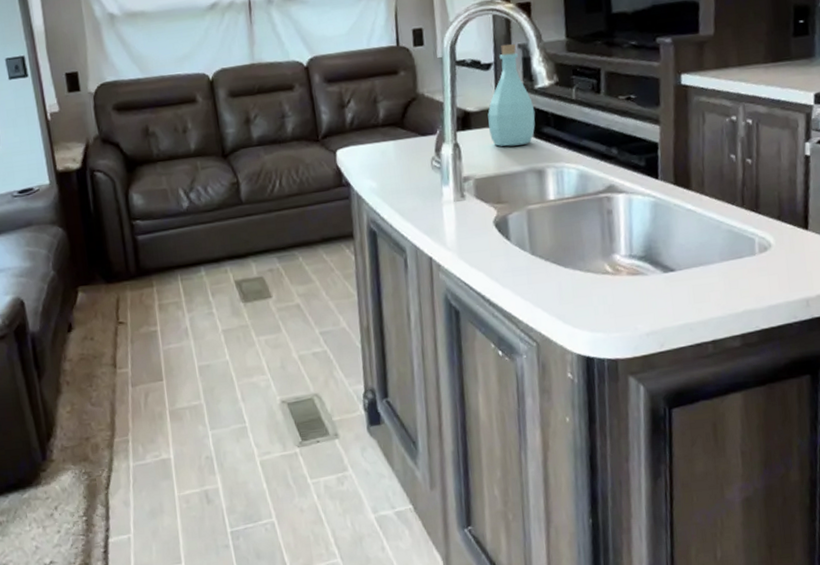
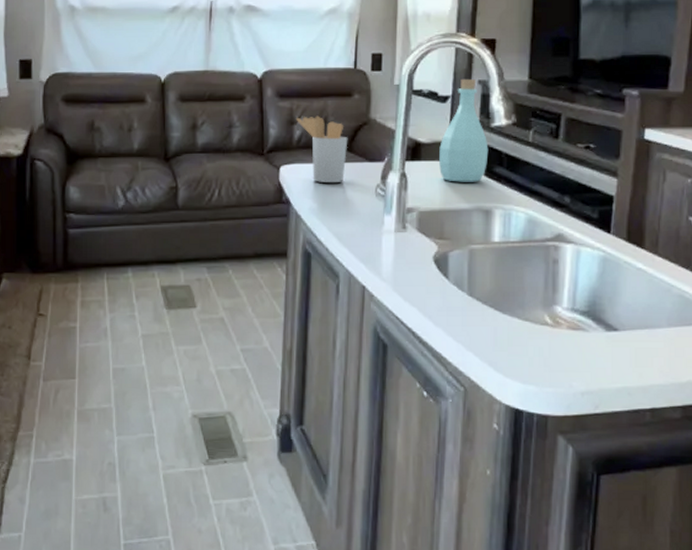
utensil holder: none [346,96,400,162] -> present [297,115,348,183]

